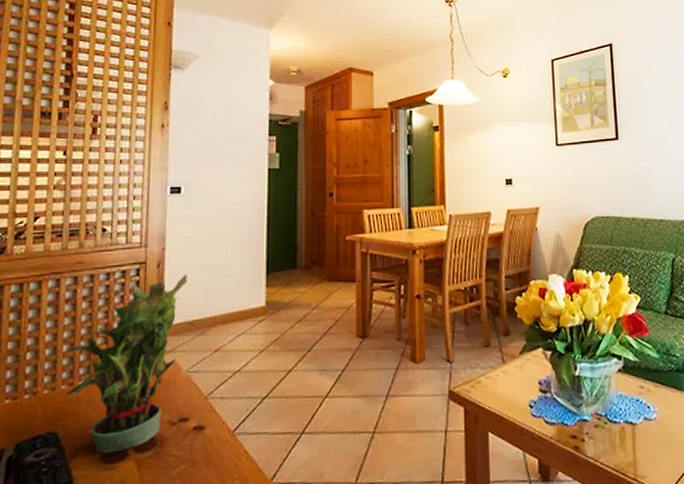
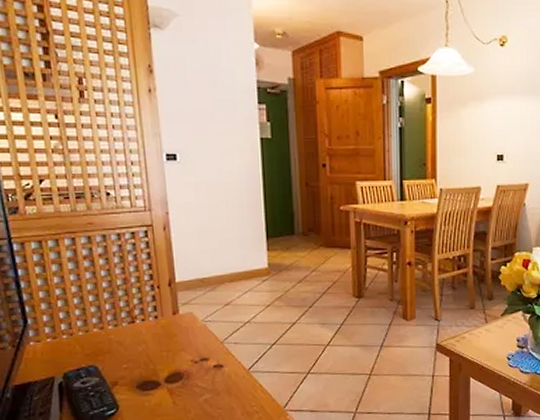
potted plant: present [65,275,187,454] -> none [91,237,193,383]

